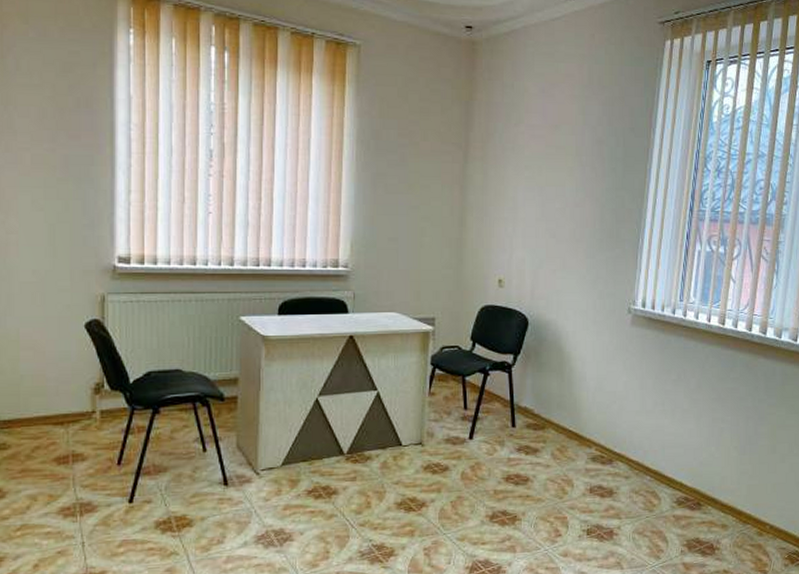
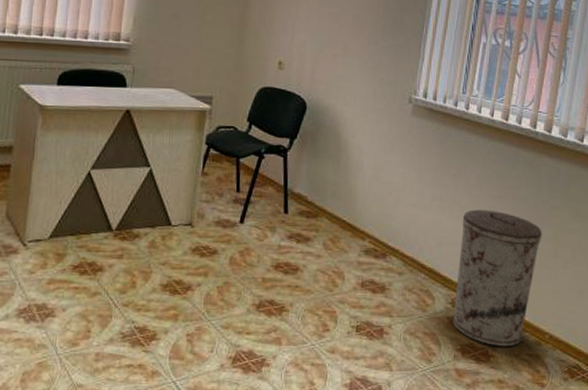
trash can: none [678,411,760,540] -> present [452,209,542,347]

